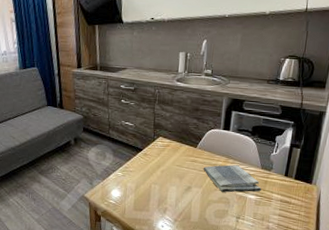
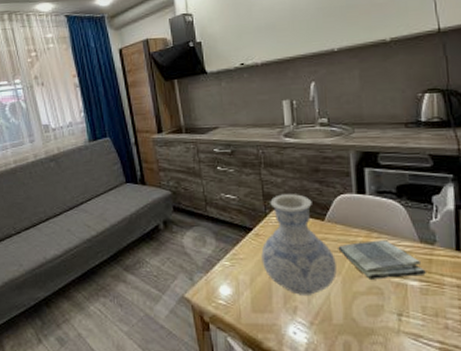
vase: none [146,125,200,201] -> present [261,194,337,295]

